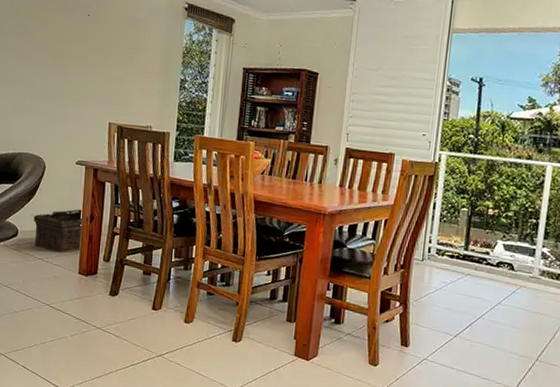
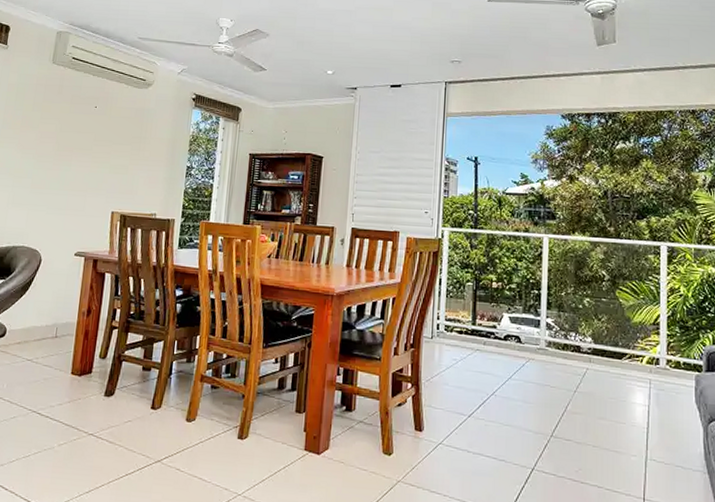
basket: present [31,209,82,253] -> none [21,303,79,352]

